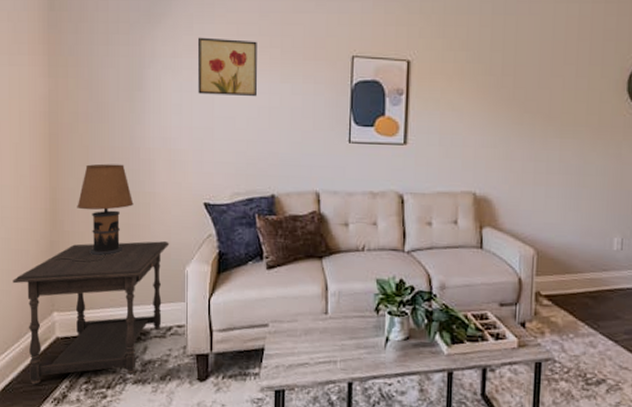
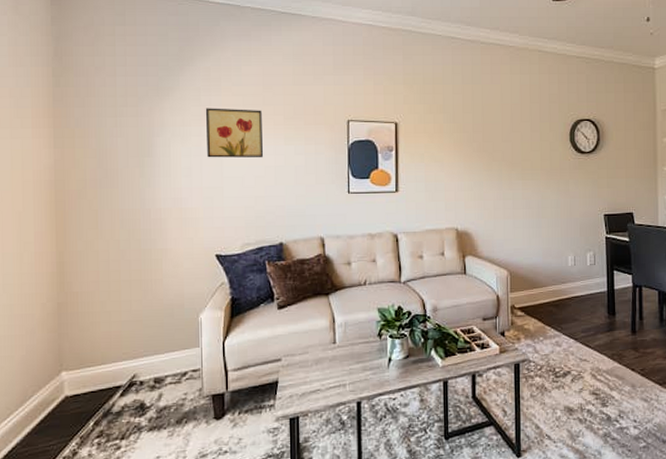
side table: present [13,241,170,386] -> none [16,293,183,448]
table lamp: present [55,163,134,263] -> none [63,225,145,323]

